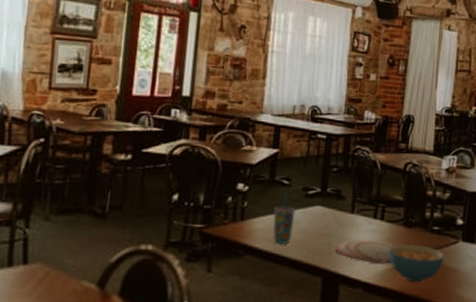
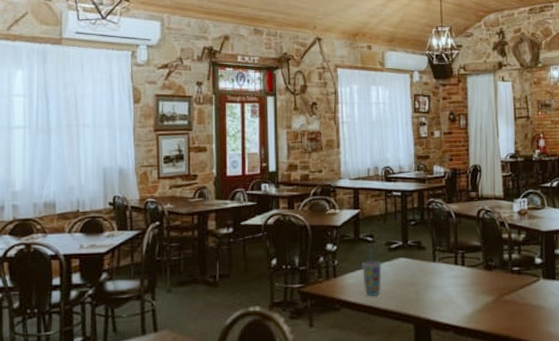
plate: present [335,240,394,264] -> none [422,285,478,307]
cereal bowl: present [388,244,445,283] -> none [473,286,528,322]

